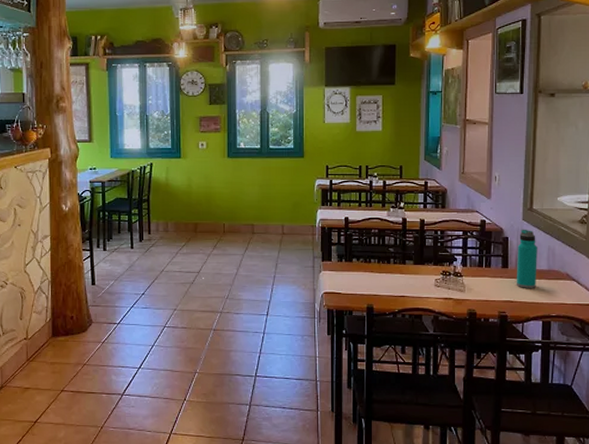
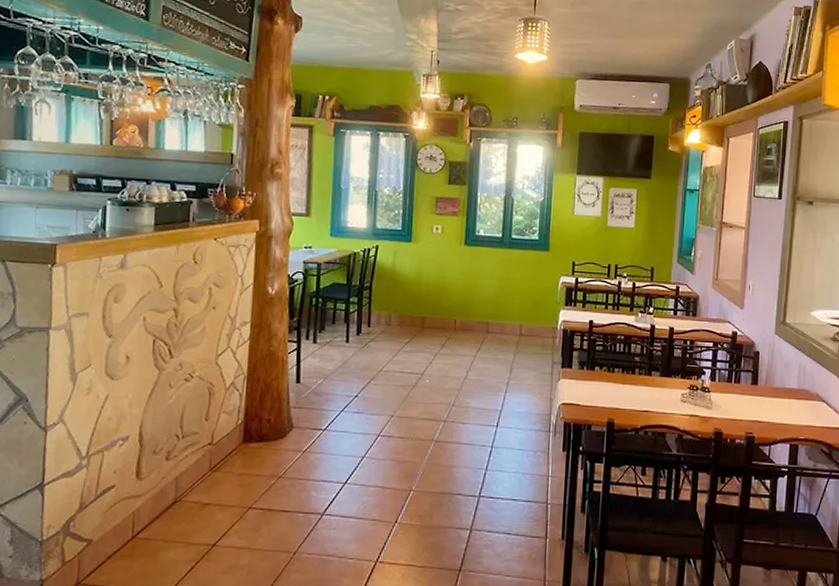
water bottle: present [516,229,537,288] -> none [765,343,788,408]

